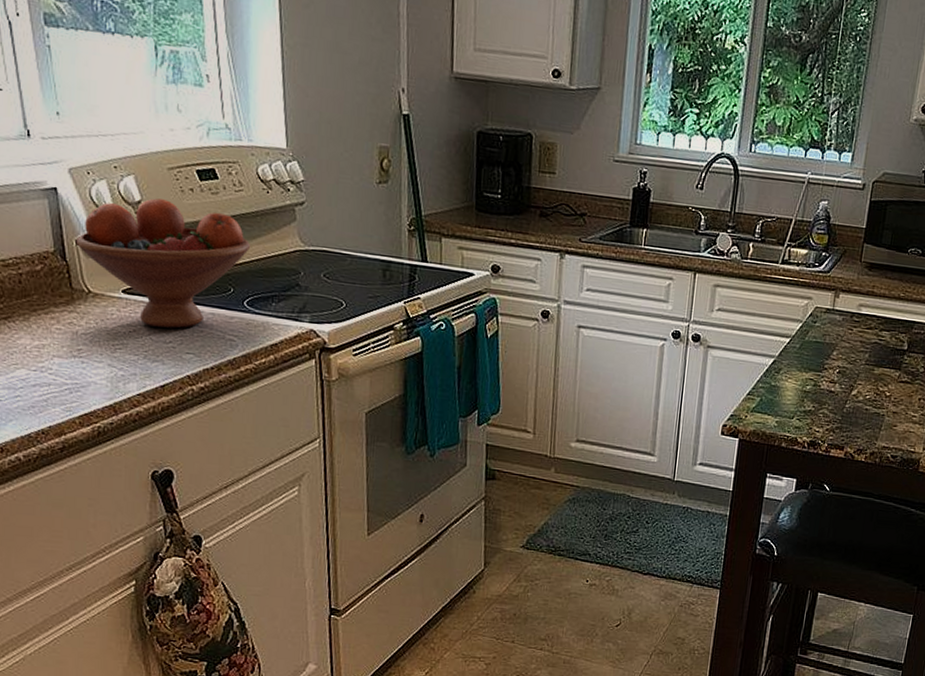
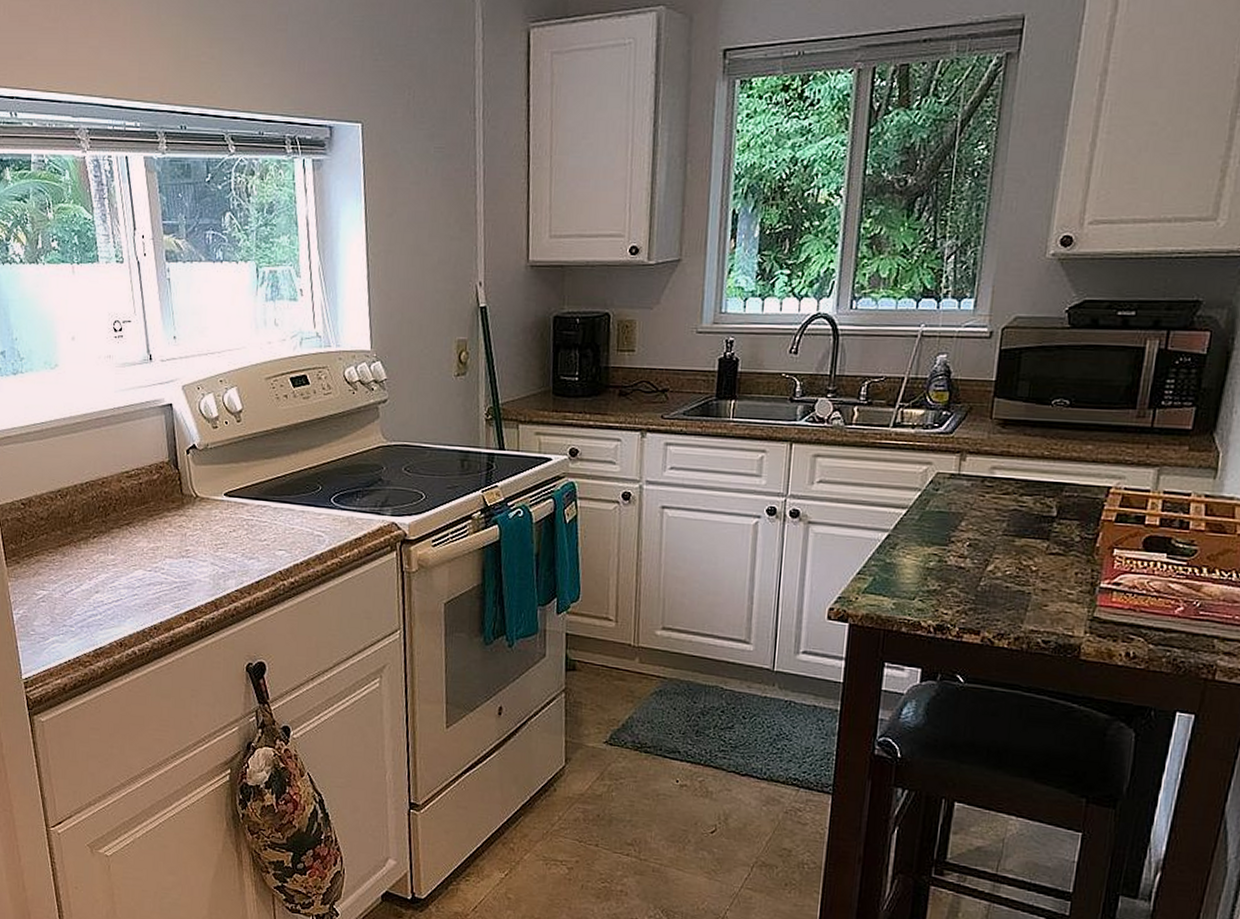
fruit bowl: present [75,198,250,329] -> none [186,407,337,527]

